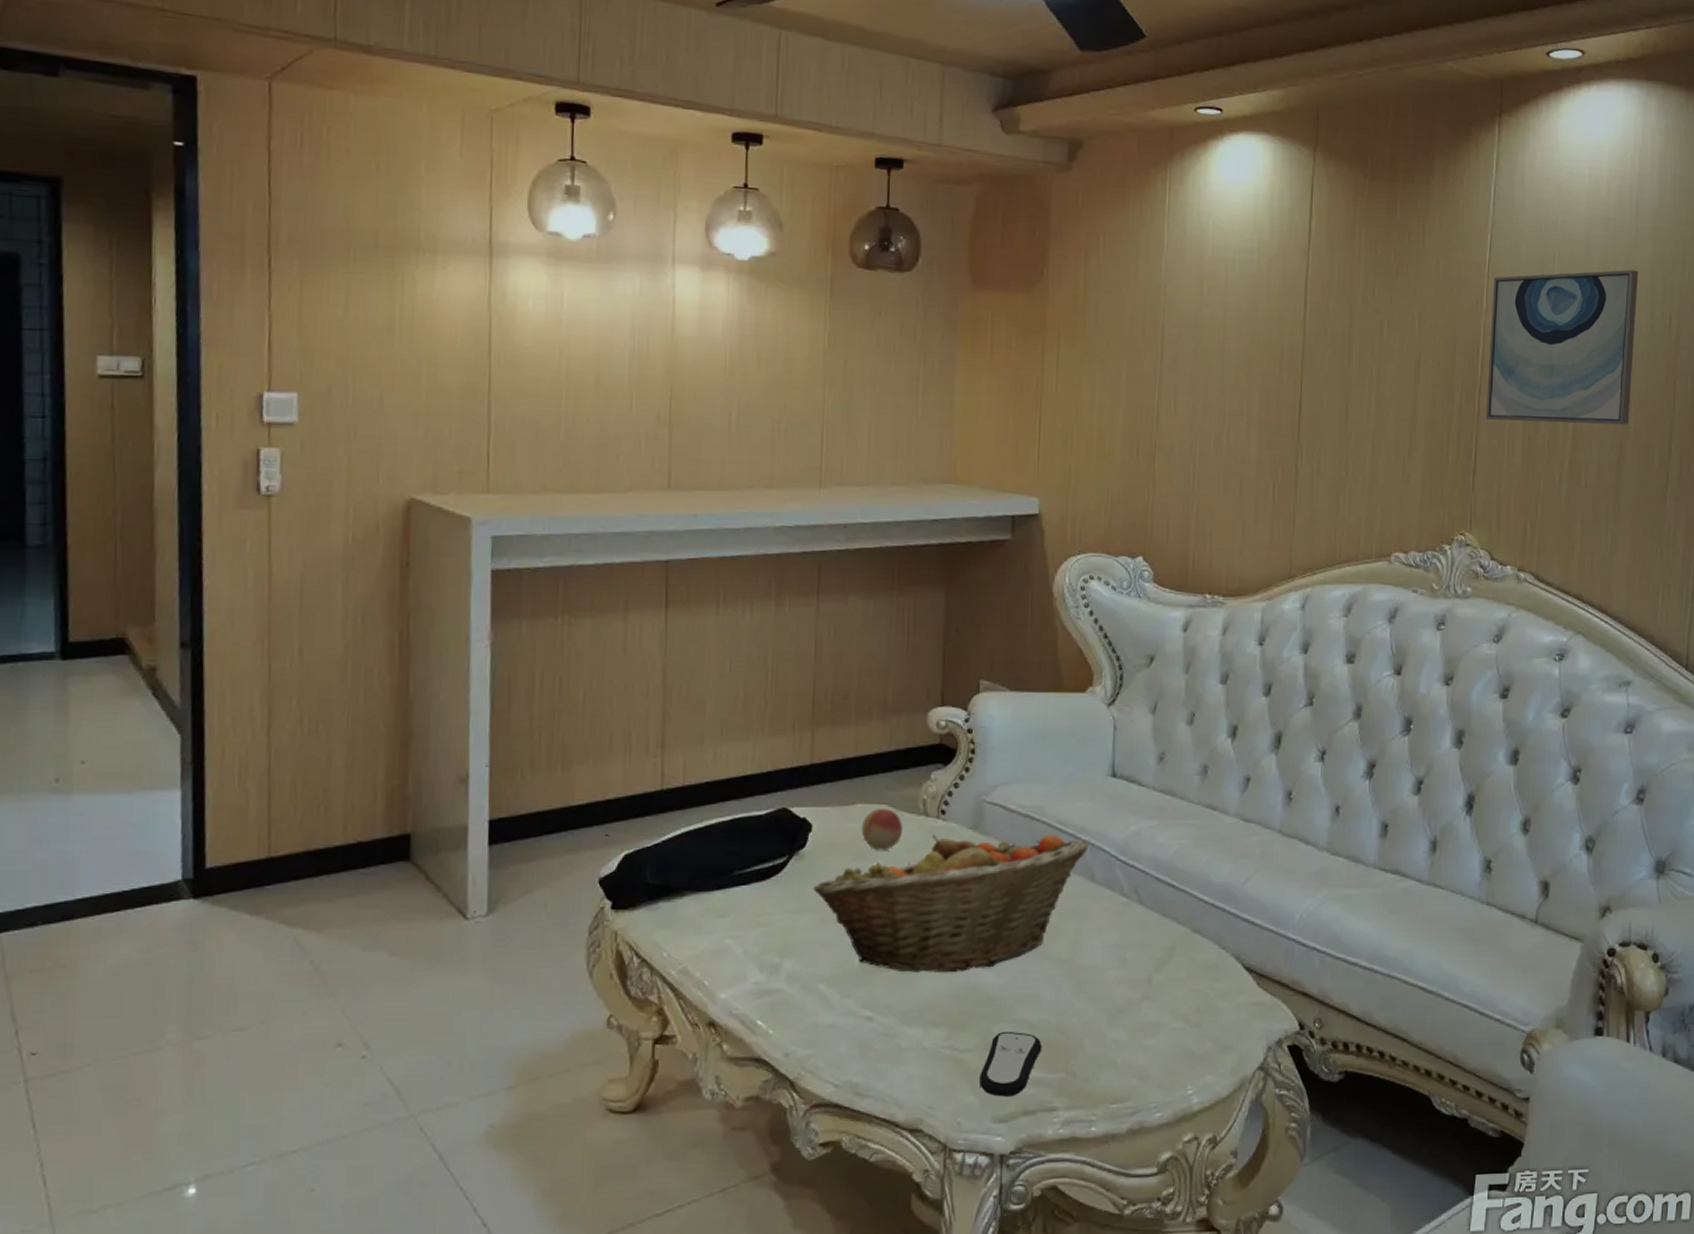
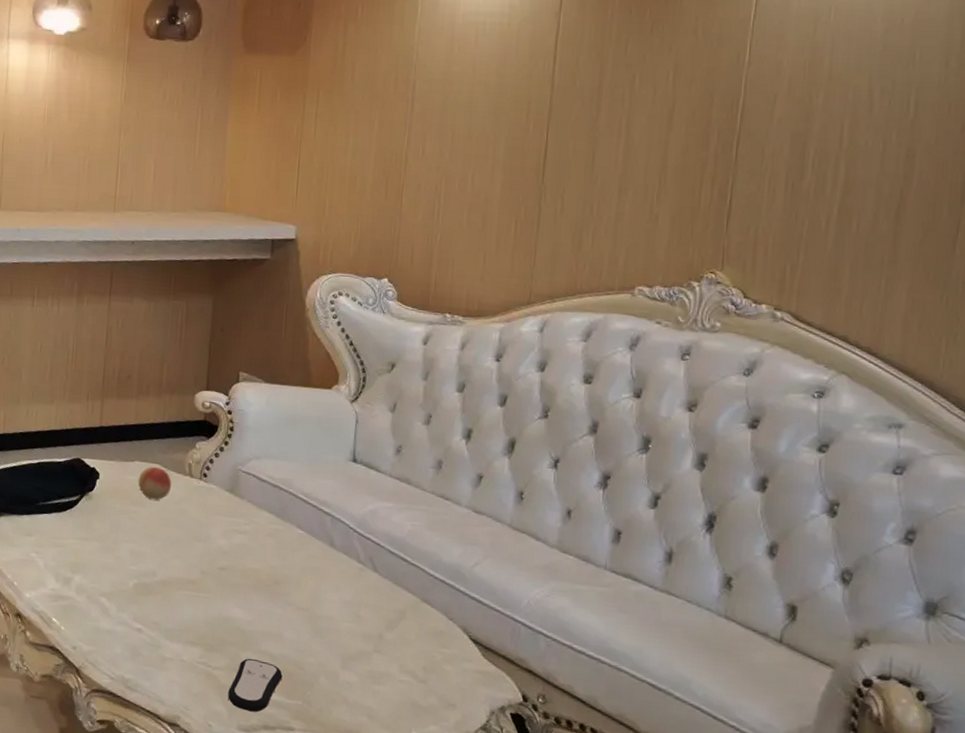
fruit basket: present [812,834,1089,973] -> none [98,492,330,605]
wall art: present [1485,269,1639,425] -> none [743,21,932,174]

